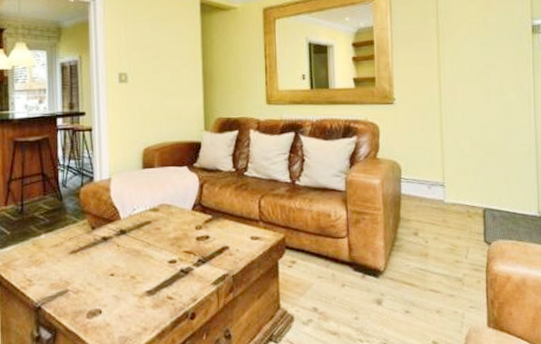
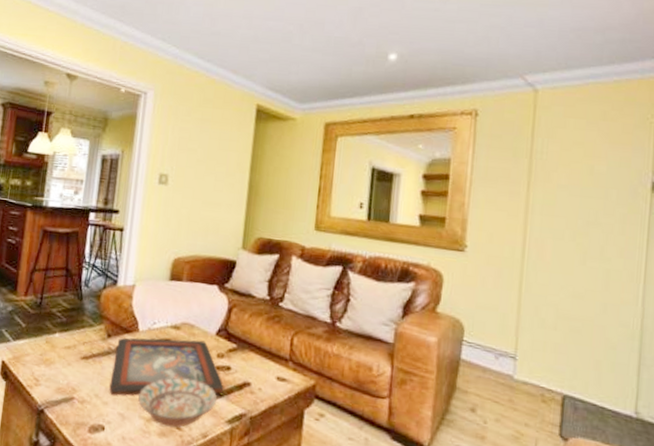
decorative tray: none [100,217,206,280] -> present [109,337,224,395]
decorative bowl: none [129,253,201,299] -> present [138,377,218,428]

